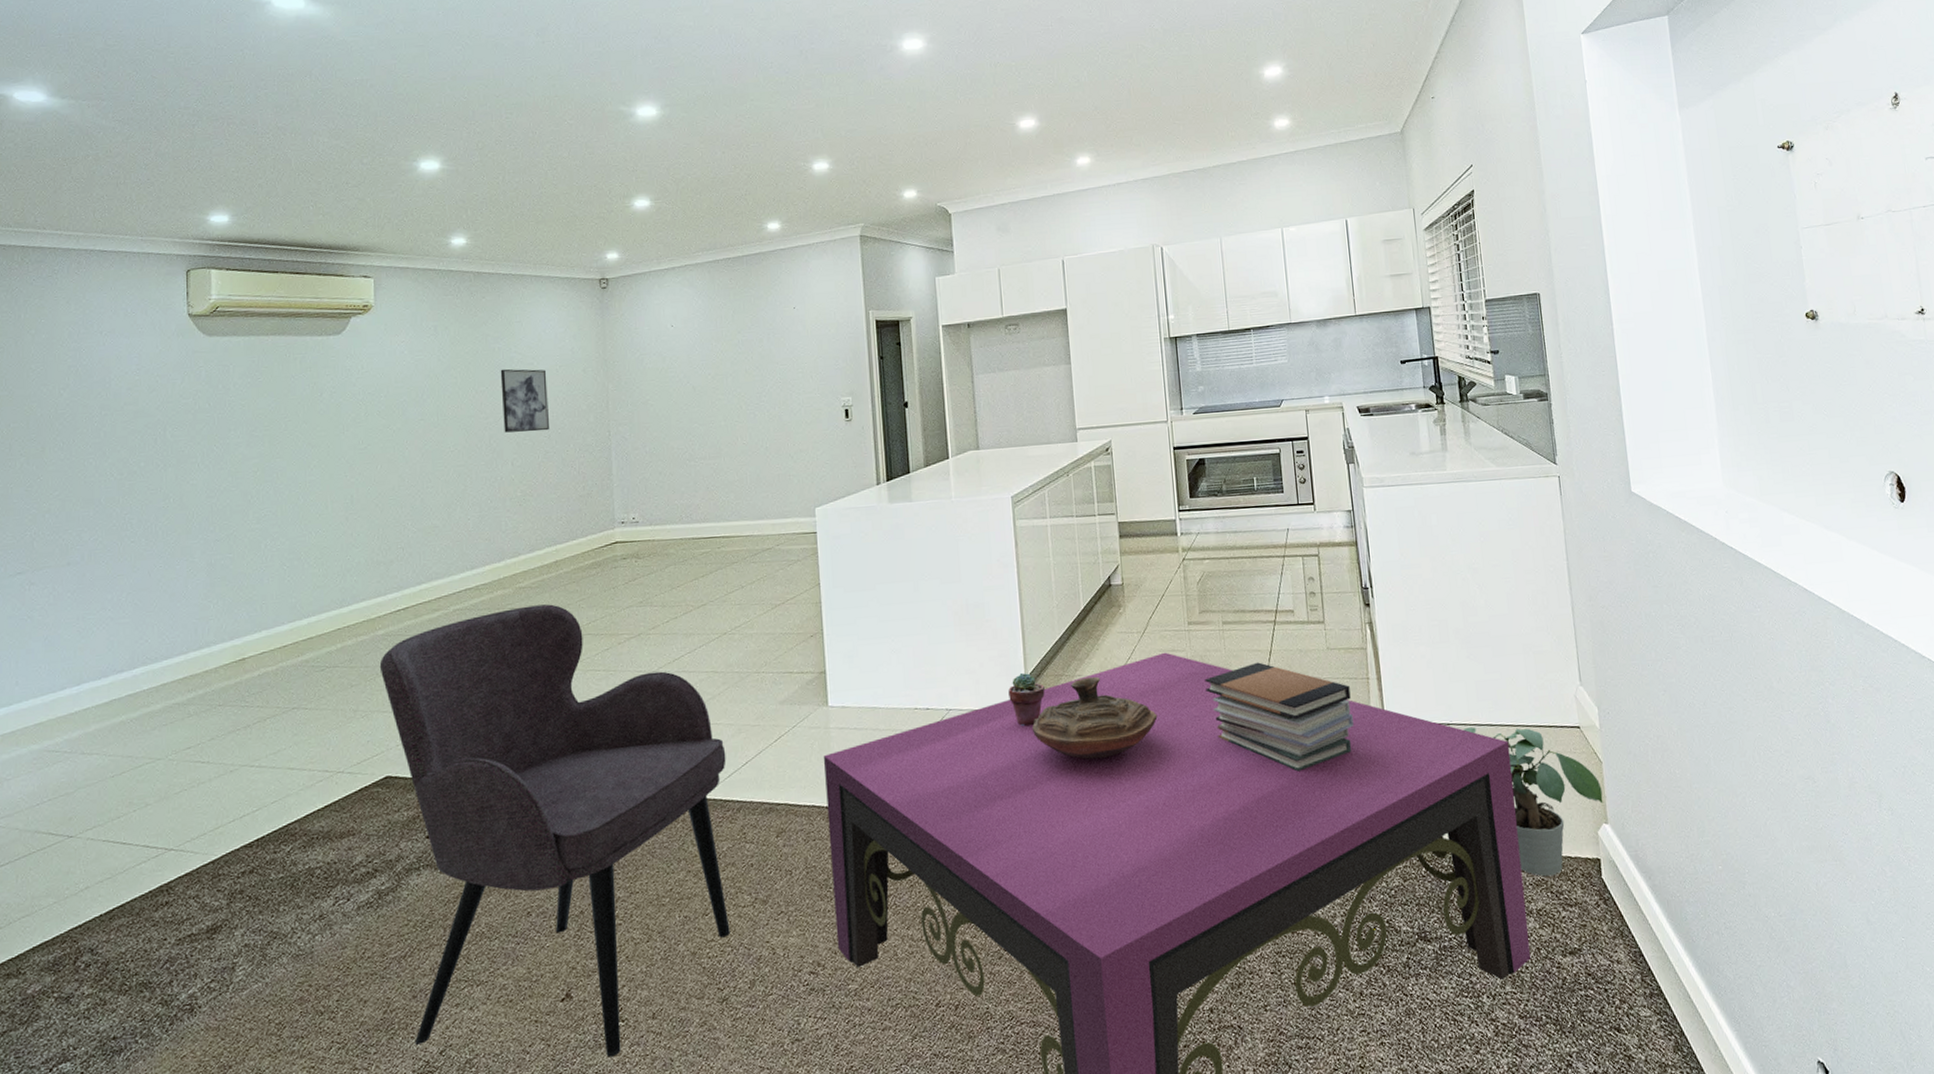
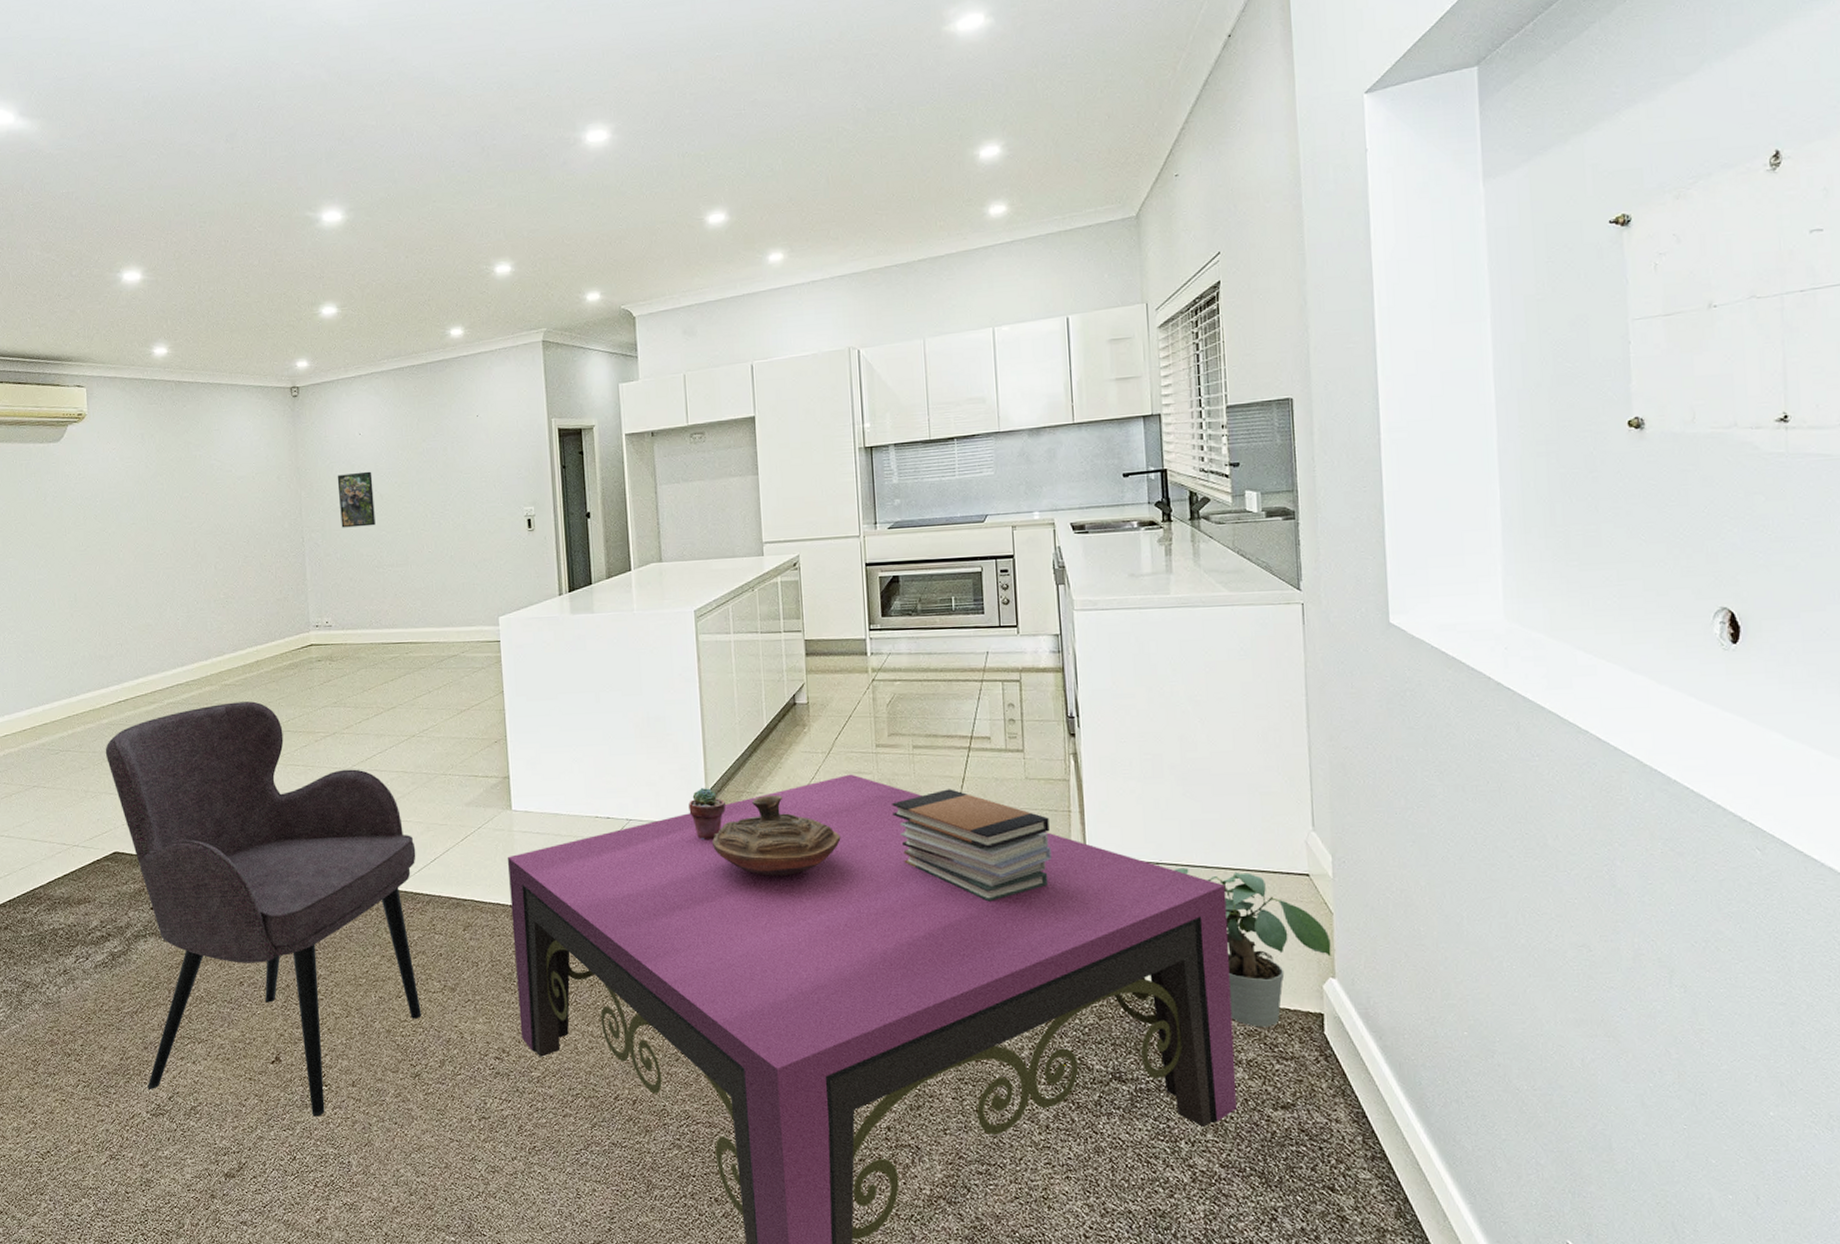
wall art: present [500,369,549,433] -> none [202,475,248,537]
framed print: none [647,363,687,421] -> present [337,471,376,528]

